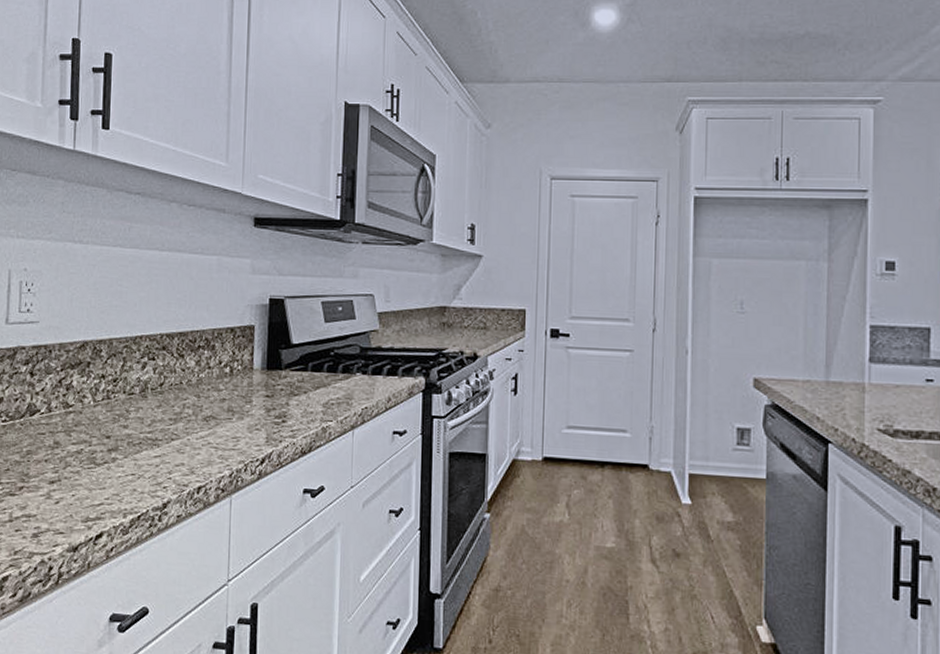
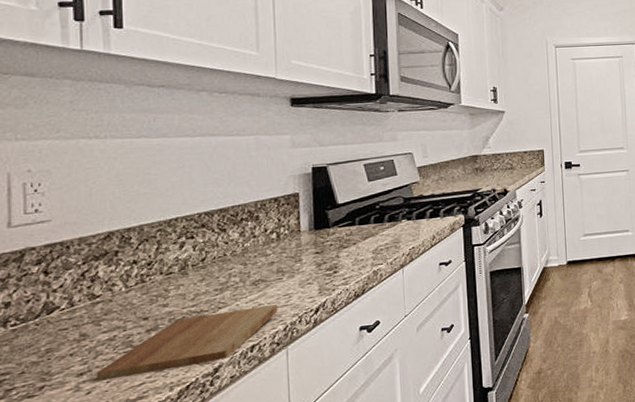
cutting board: none [64,443,226,496] -> present [96,304,278,380]

